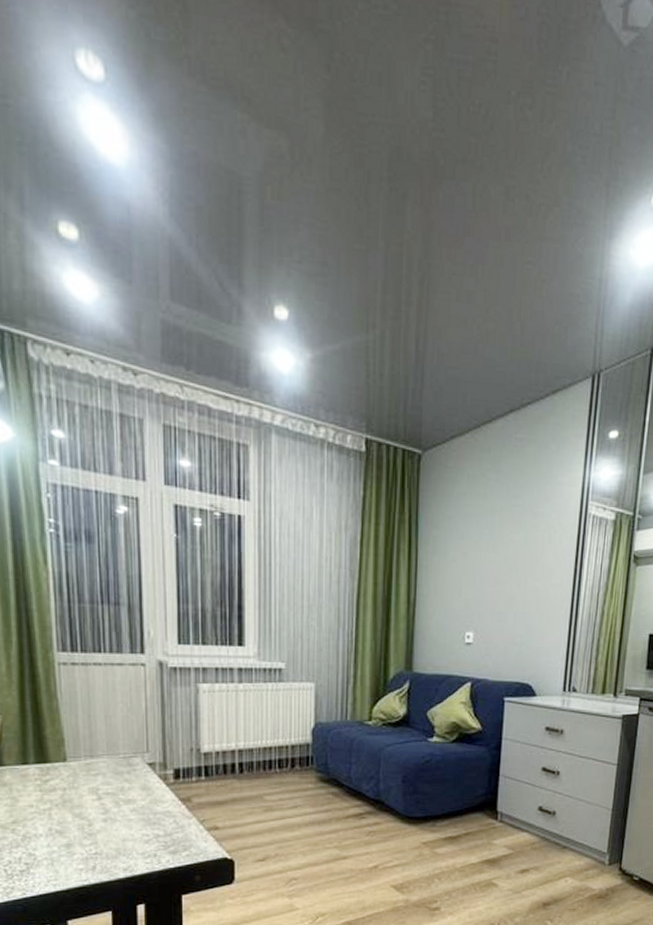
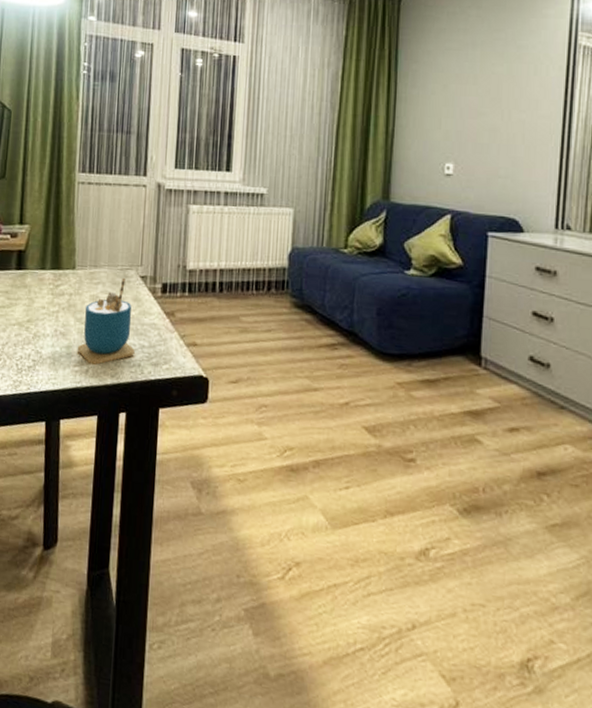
cup: none [79,766,149,860] -> present [77,277,135,365]

